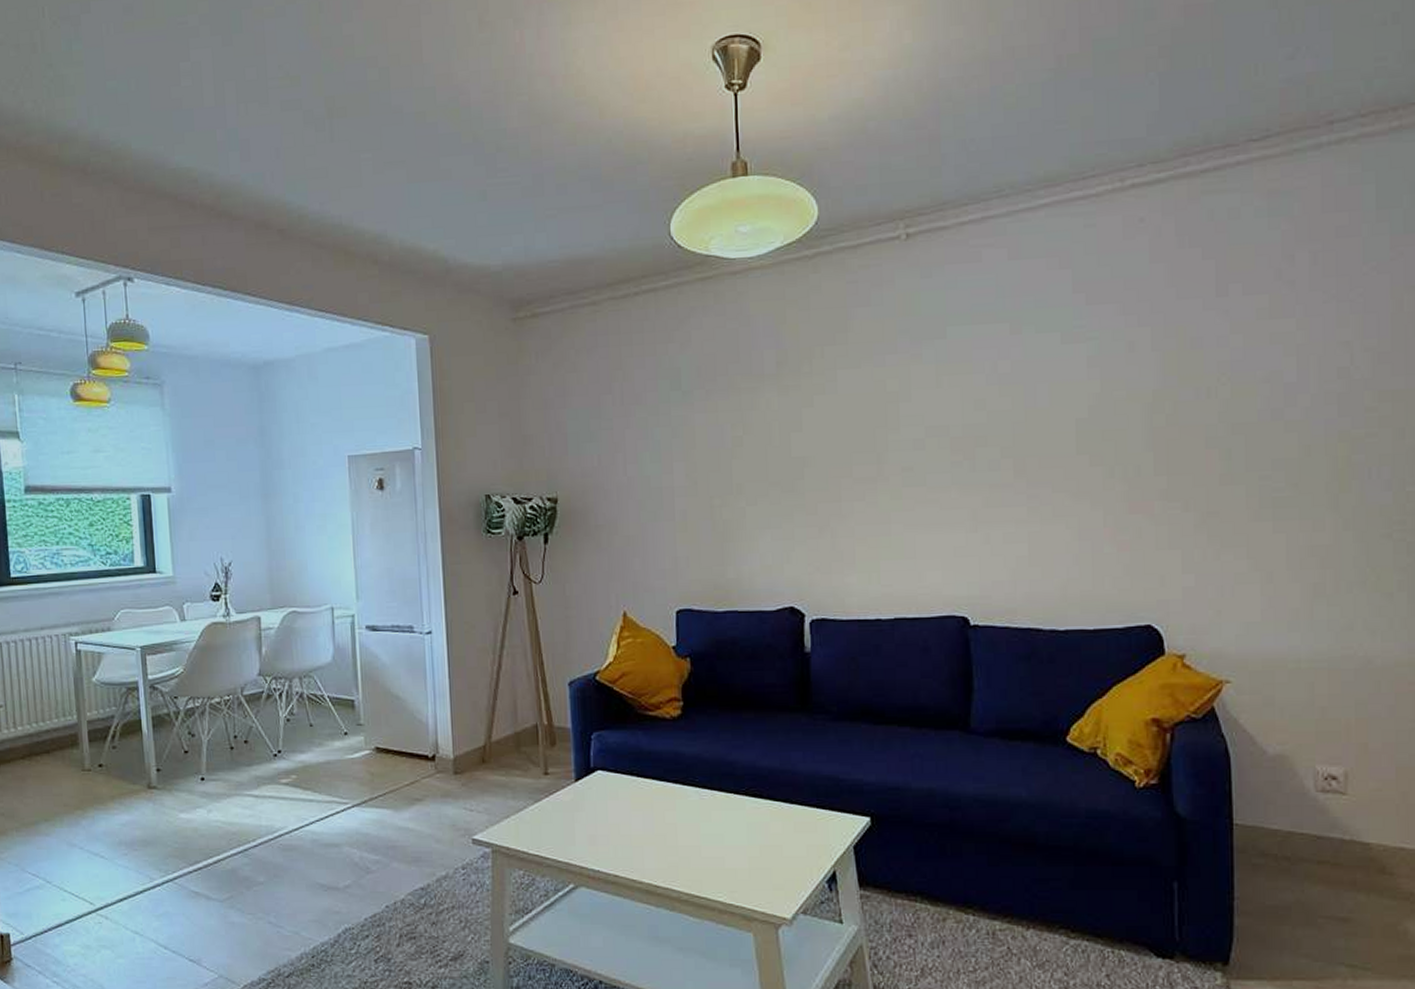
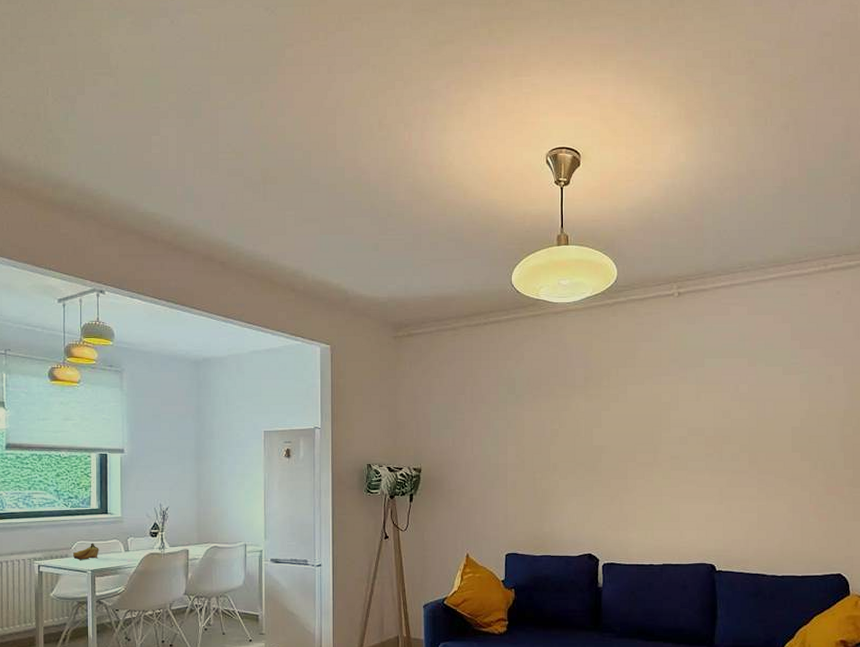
fruit: none [116,611,149,634] -> present [72,543,99,560]

